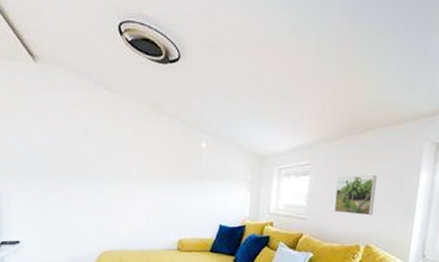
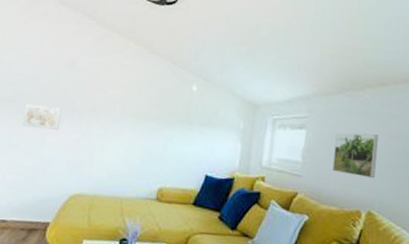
wall art: none [49,173,83,195] -> present [22,103,62,130]

